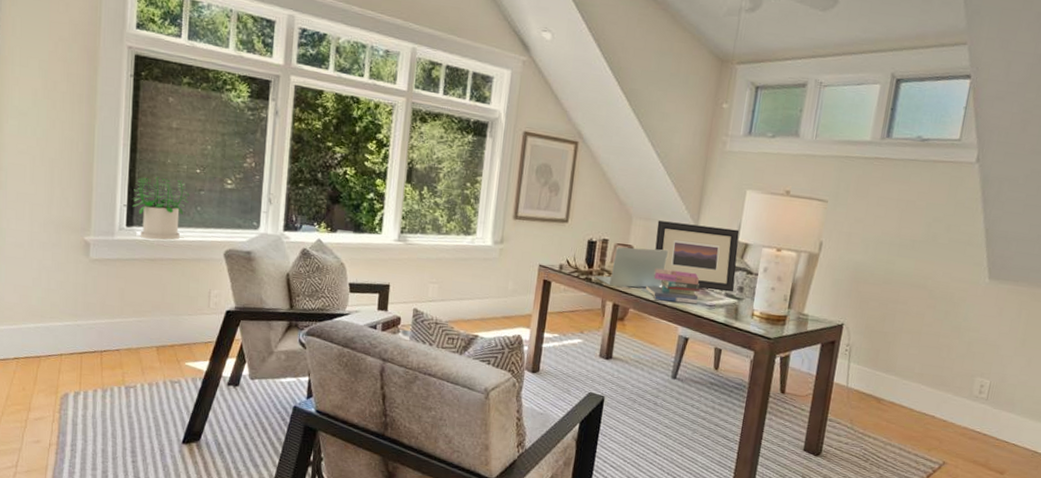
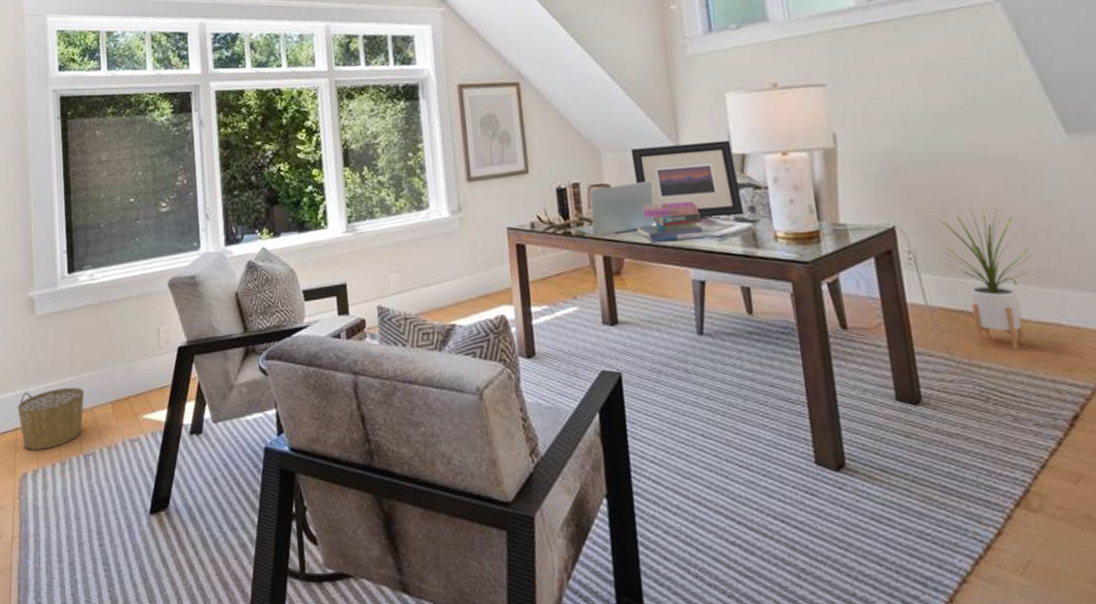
basket: none [64,324,132,377] -> present [17,387,85,450]
potted plant: present [132,176,190,241] -> none [71,213,127,283]
house plant: none [872,322,935,429] -> present [939,208,1041,349]

